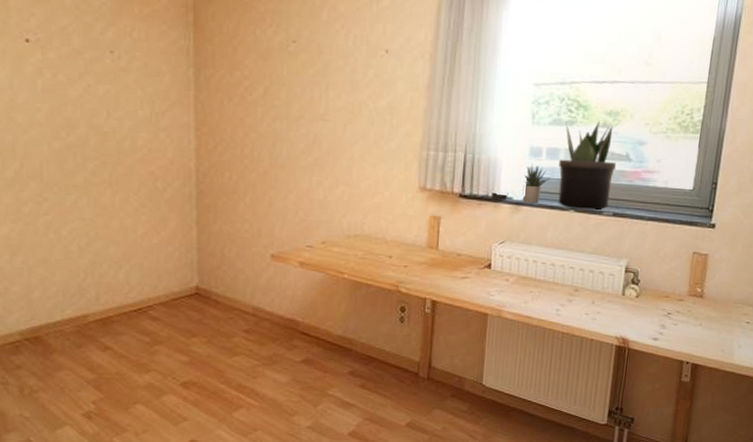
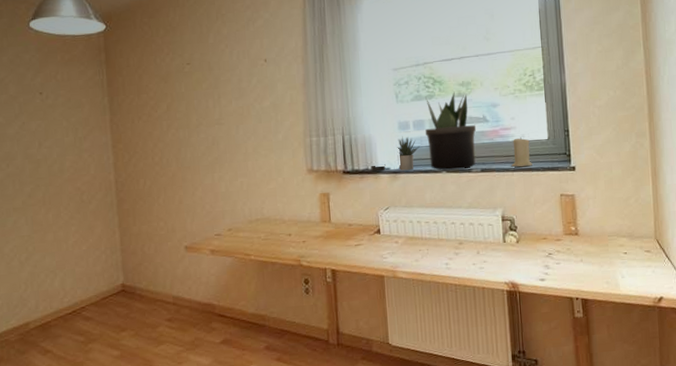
candle: none [646,182,672,217] -> present [511,136,532,168]

